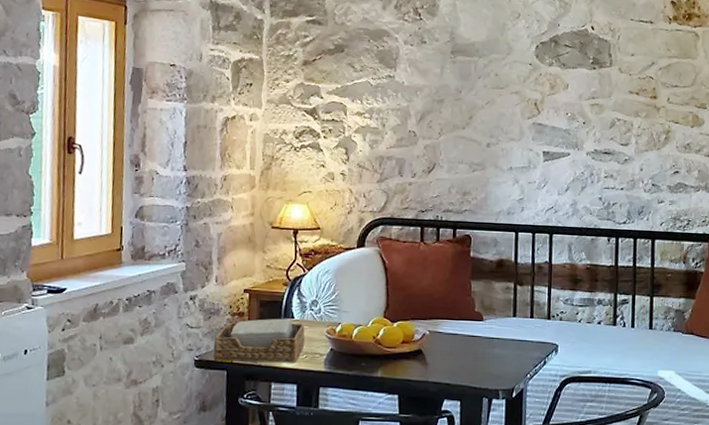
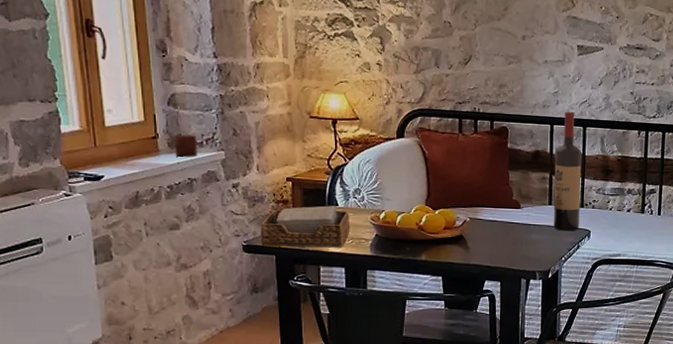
candle: none [137,244,160,270] -> present [173,132,198,158]
wine bottle: none [517,218,549,346] -> present [553,111,582,231]

